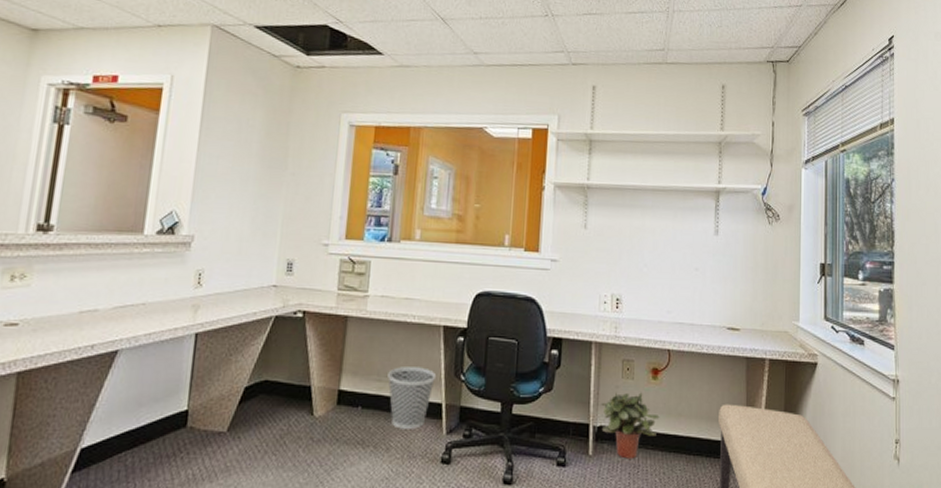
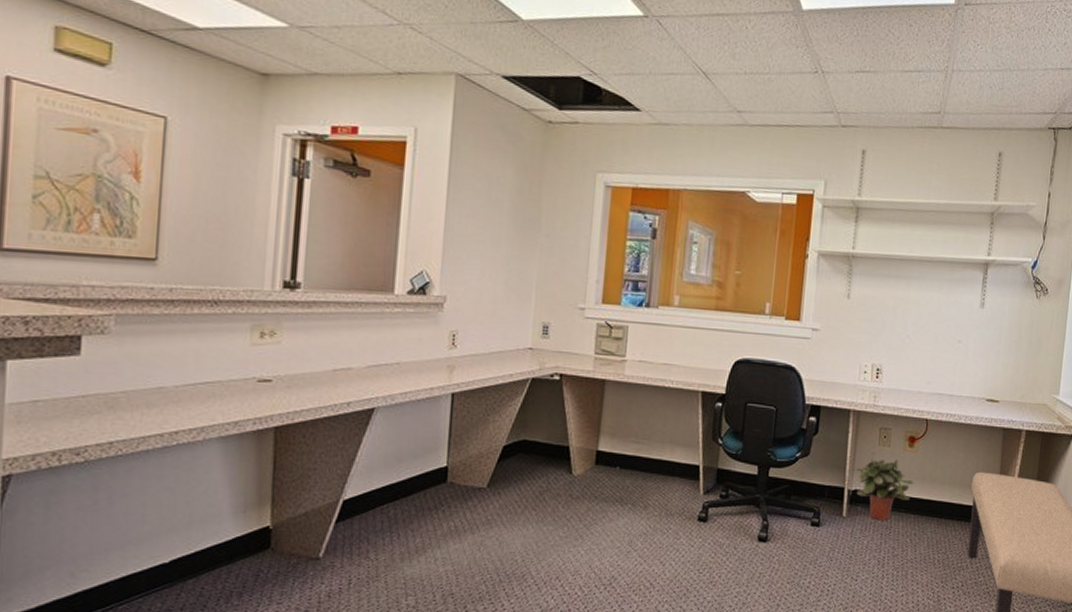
wastebasket: present [388,367,437,429] -> none [646,430,695,489]

